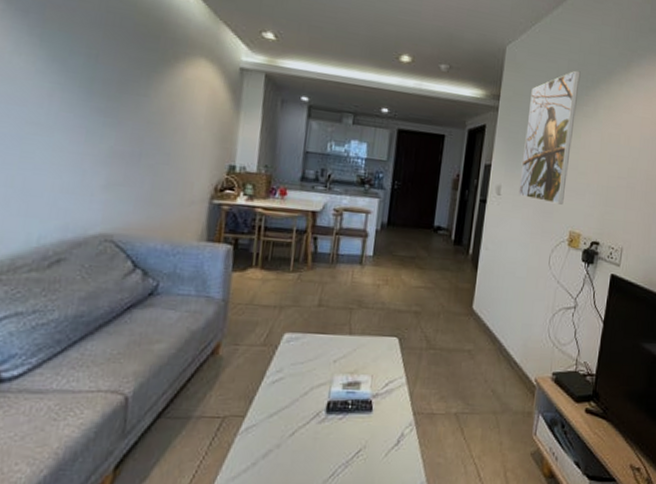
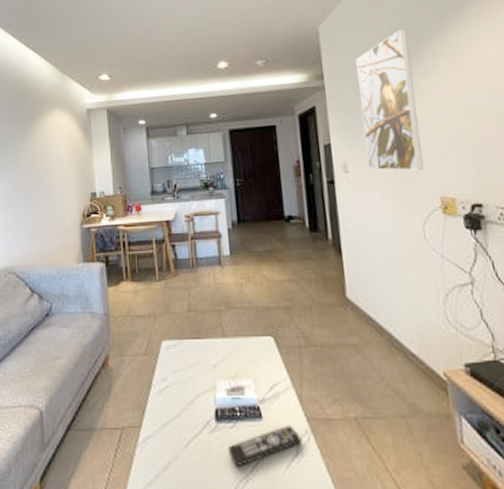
remote control: none [332,418,405,454] -> present [227,425,302,466]

